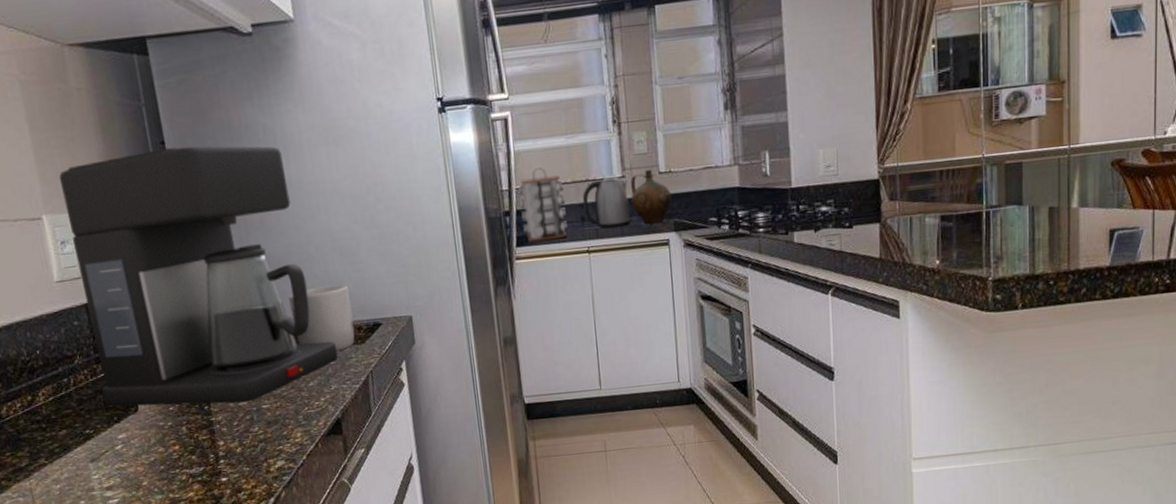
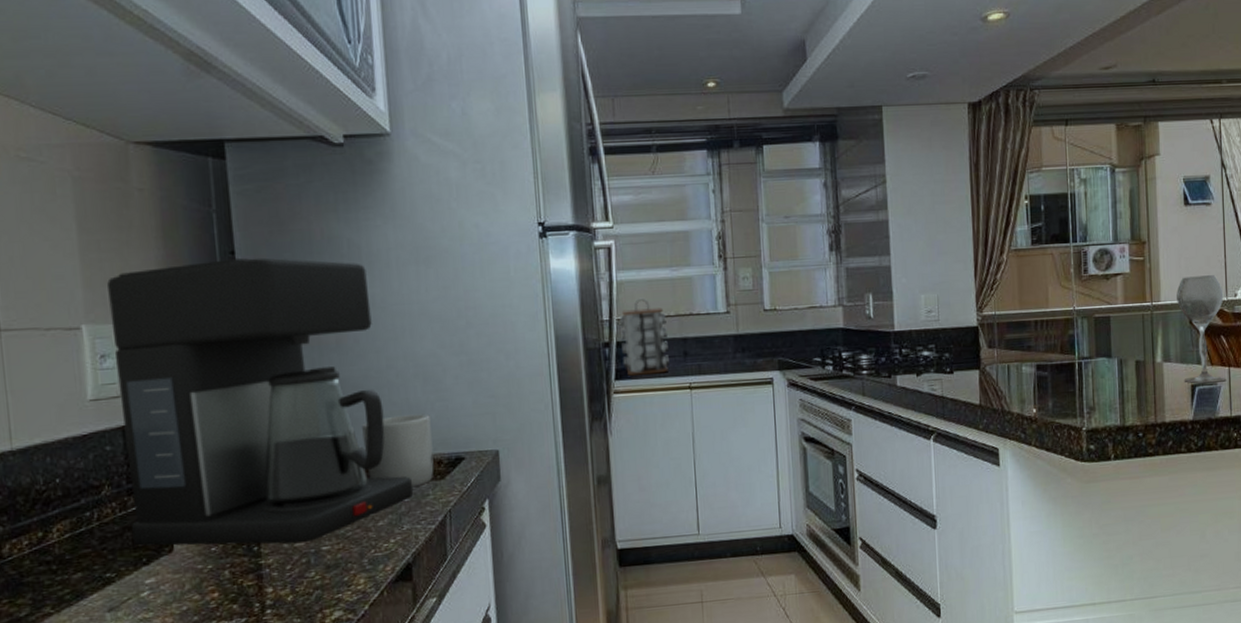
kettle: present [582,176,630,230] -> none [685,311,734,366]
ceramic jug: present [631,169,672,225] -> none [735,306,776,363]
wineglass: none [1098,112,1151,229] -> present [1176,275,1227,384]

